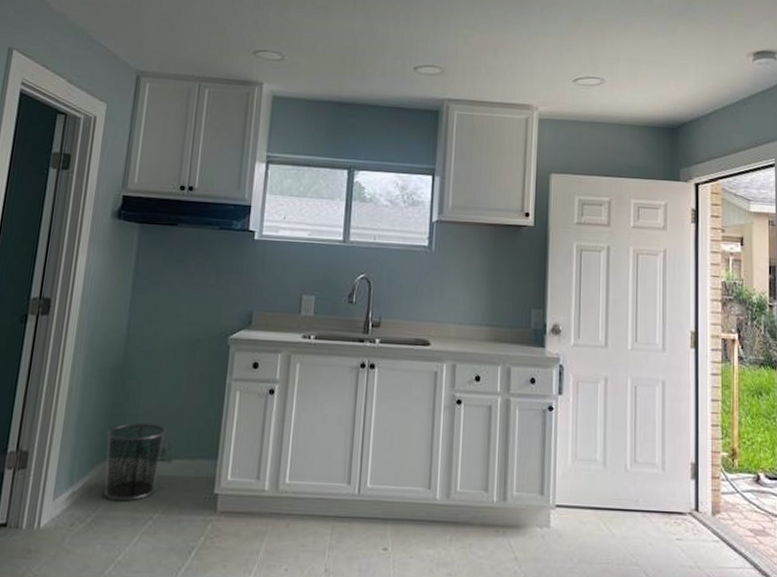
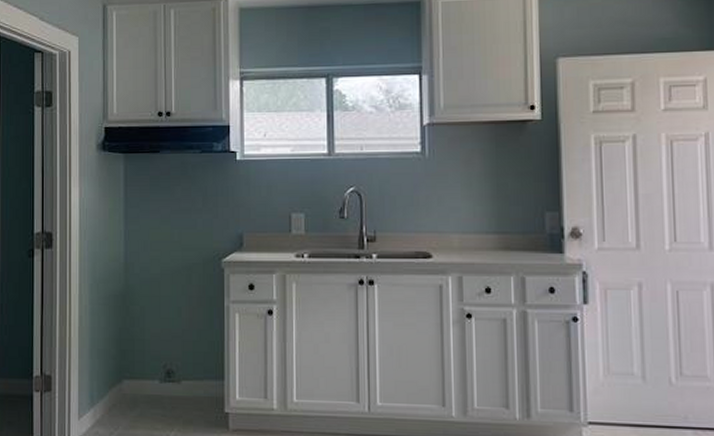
waste bin: present [103,423,167,502] -> none [118,347,173,421]

